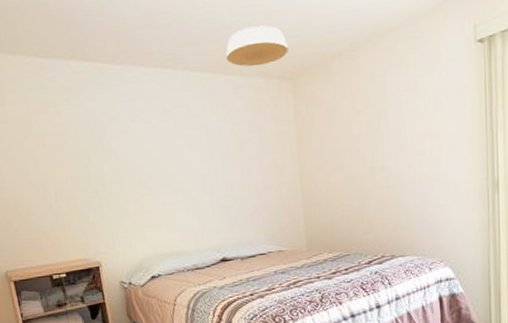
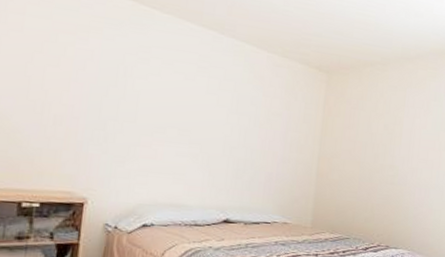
ceiling light: present [226,25,288,68] -> none [272,19,330,55]

